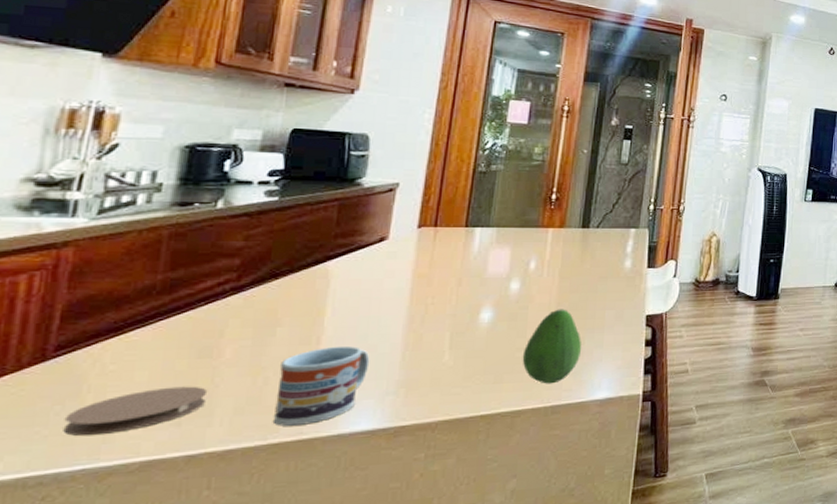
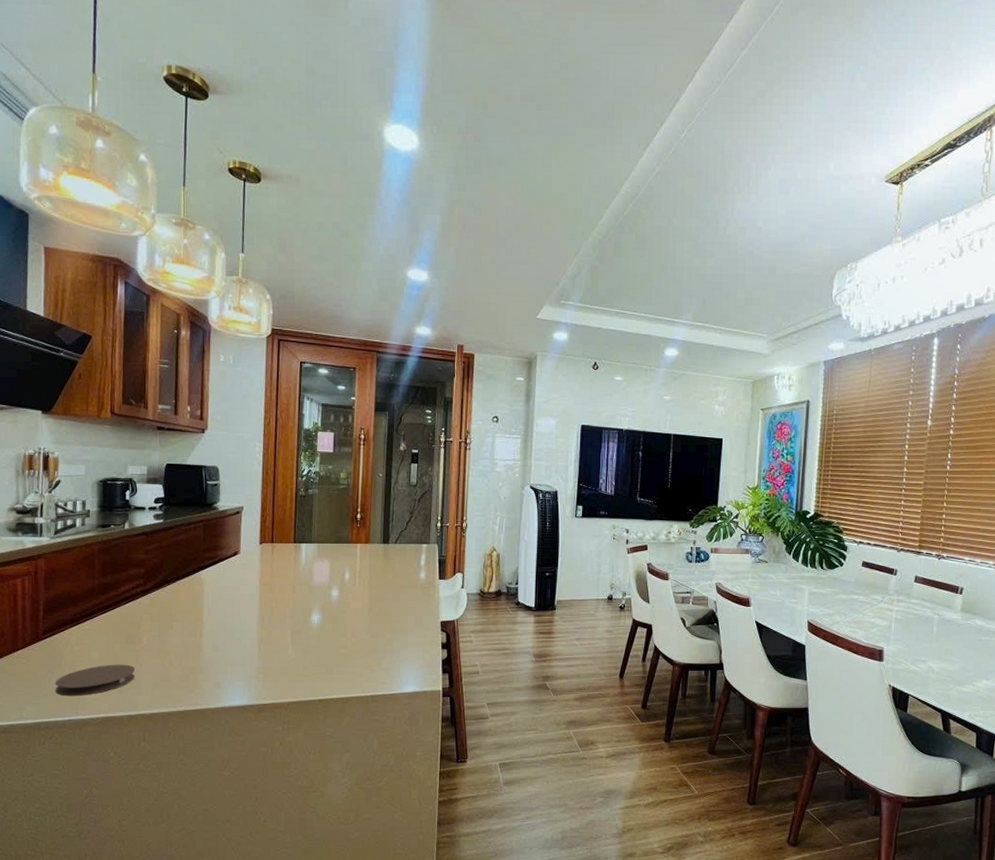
cup: present [272,346,370,426] -> none [178,638,237,698]
fruit: present [522,309,582,384] -> none [345,614,391,677]

